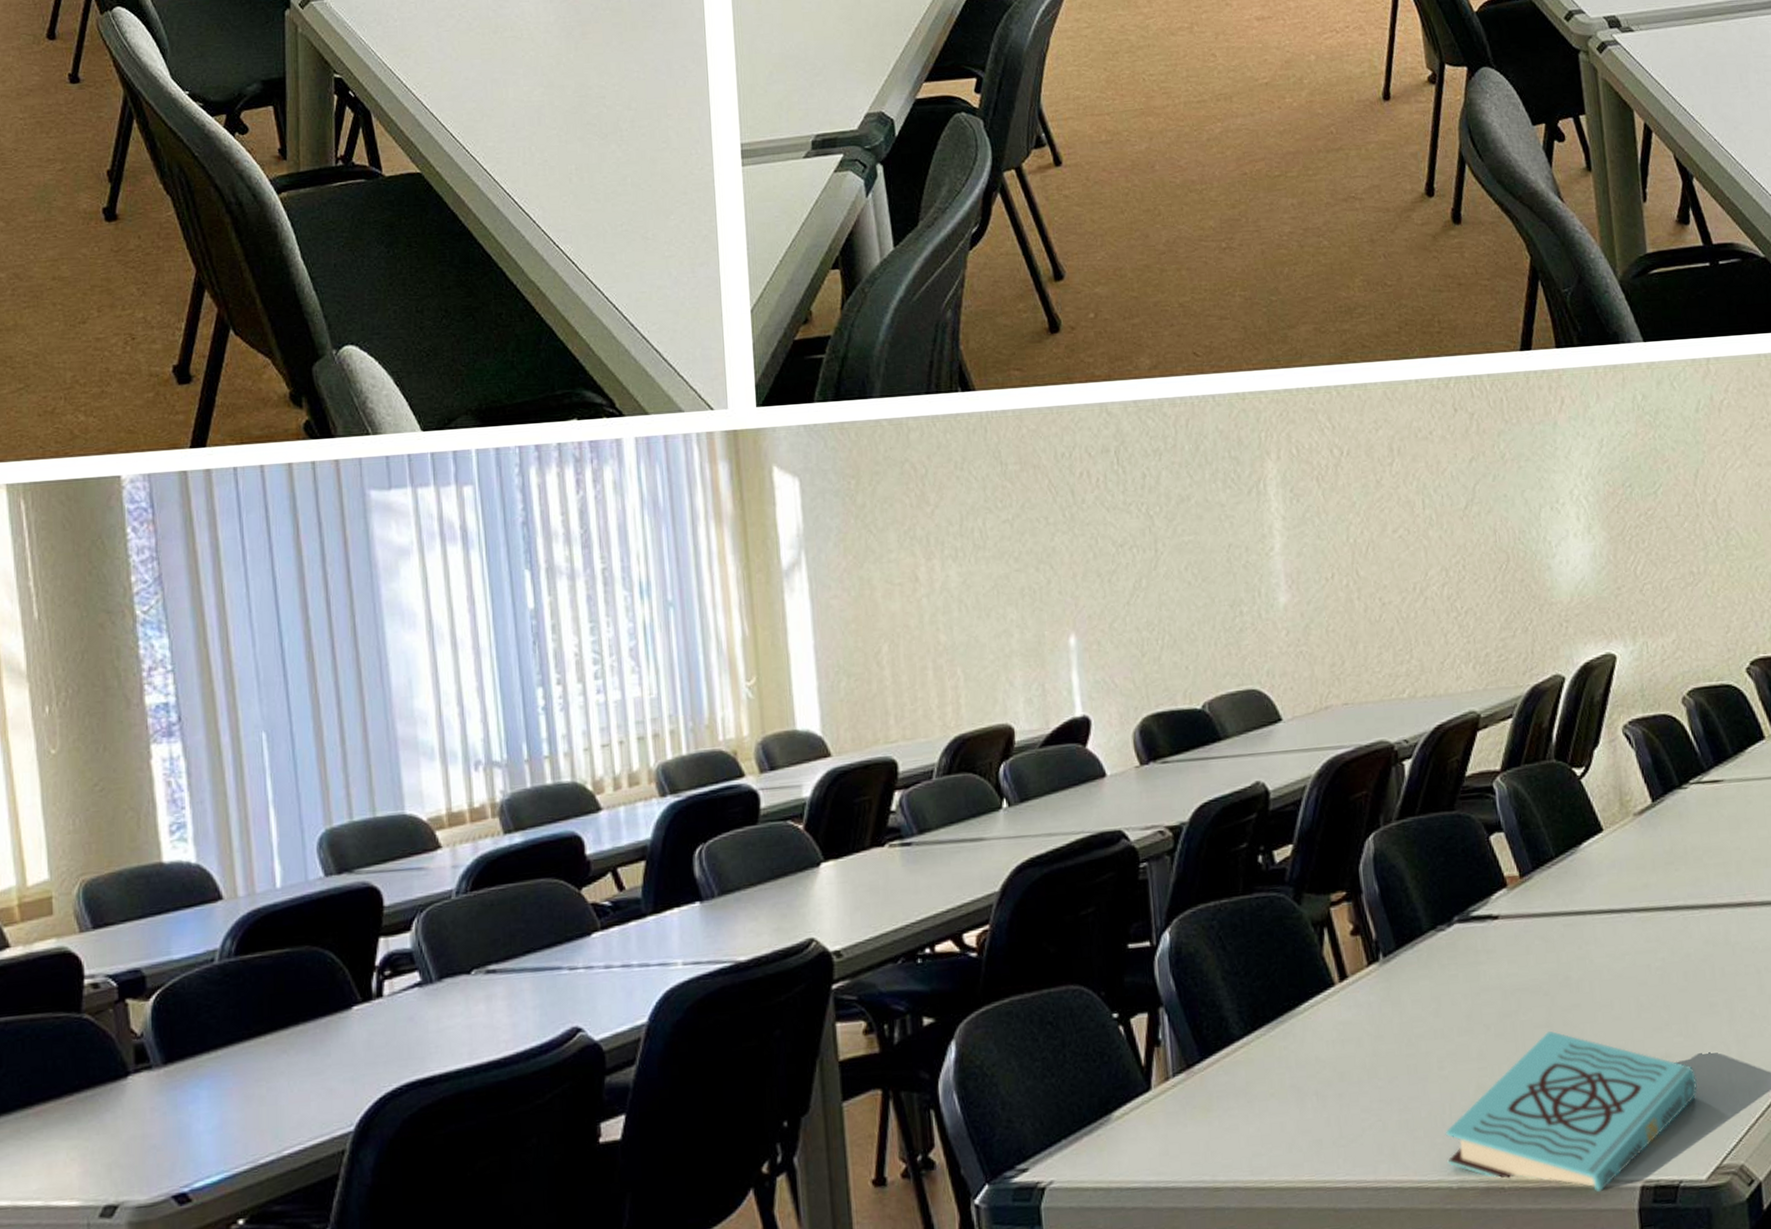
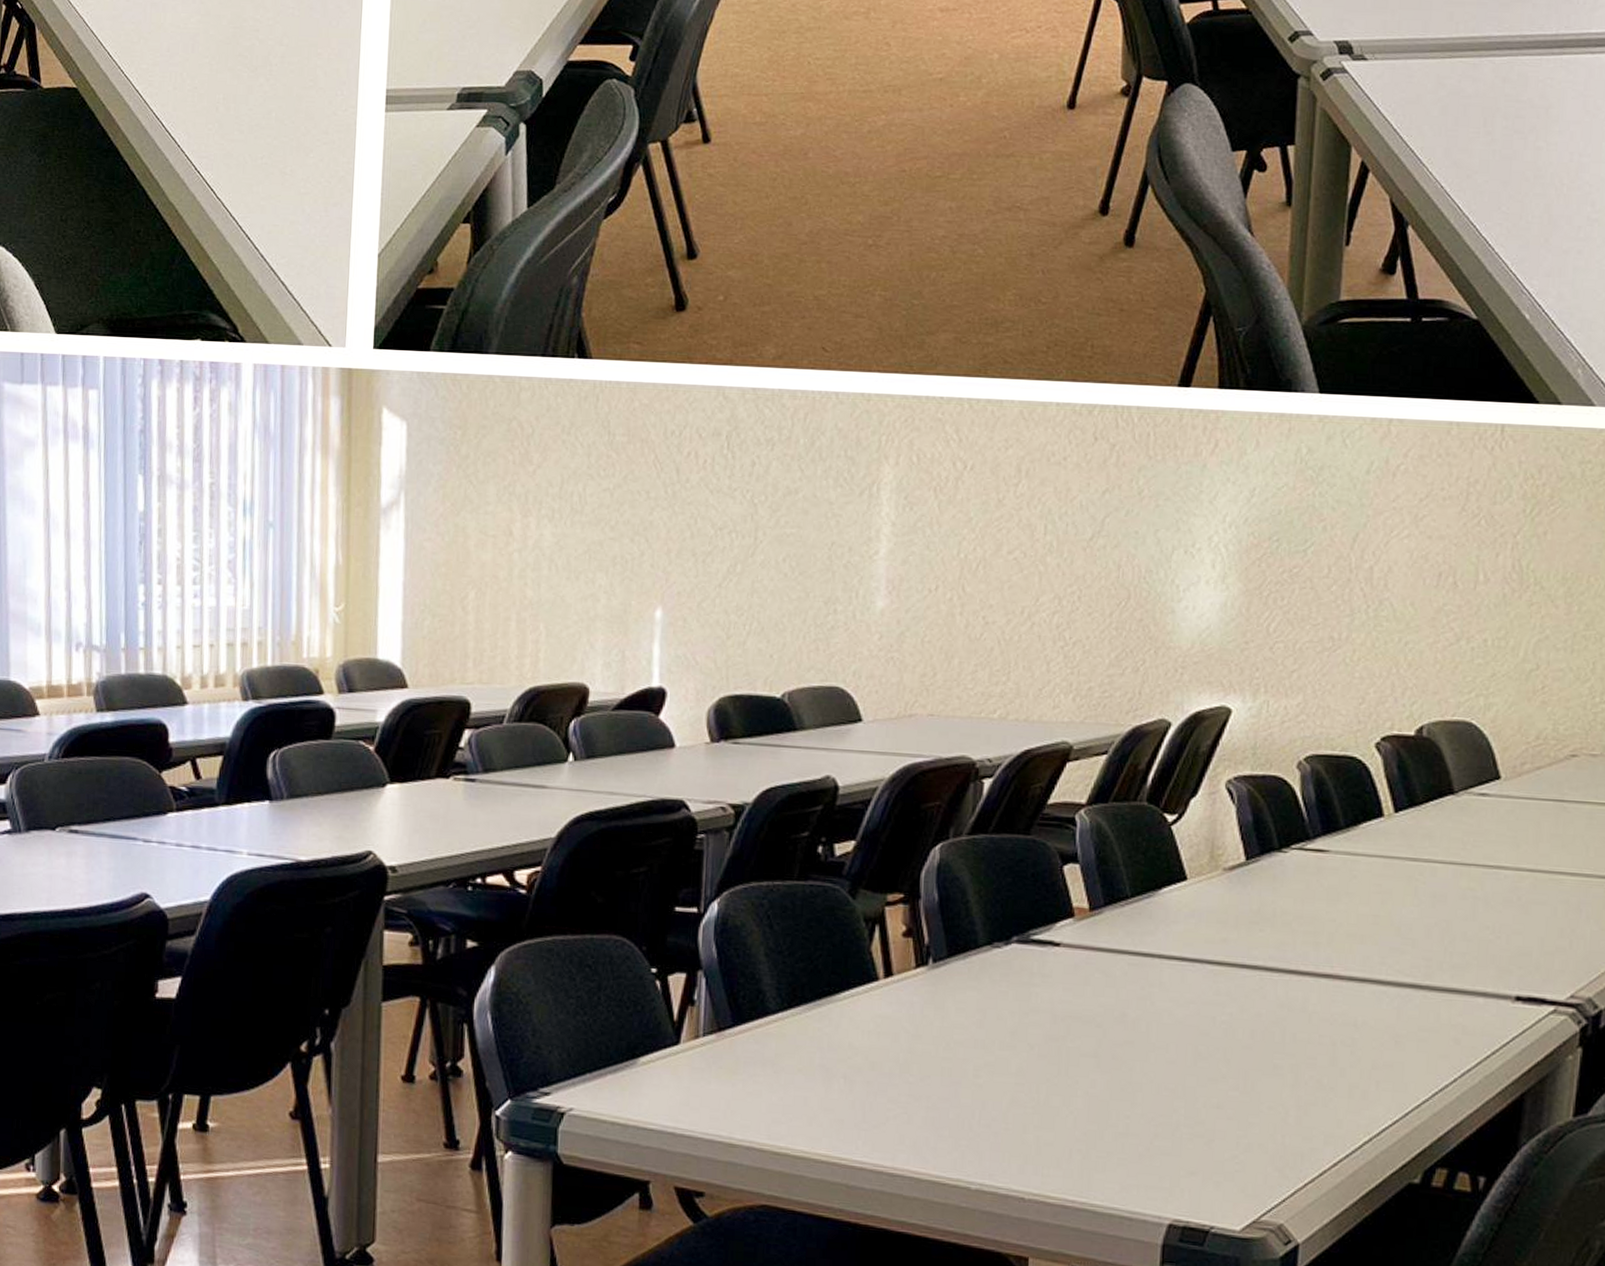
book: present [1445,1031,1698,1192] -> none [969,1062,1248,1221]

